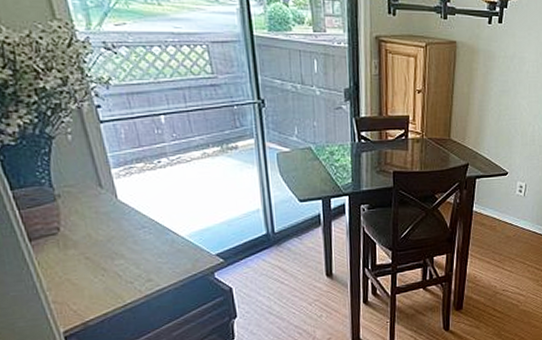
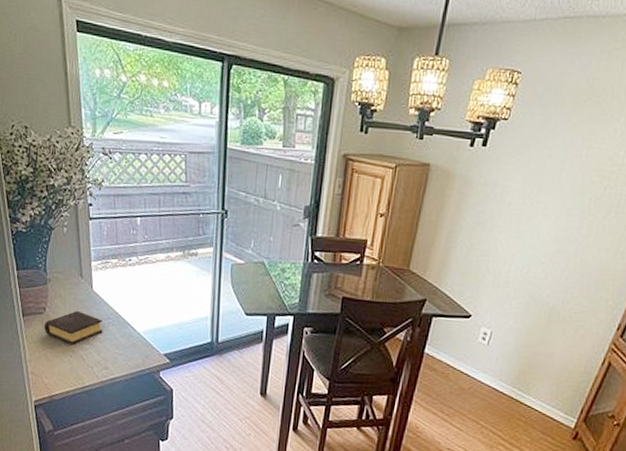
book: none [60,224,139,264] -> present [43,310,103,346]

